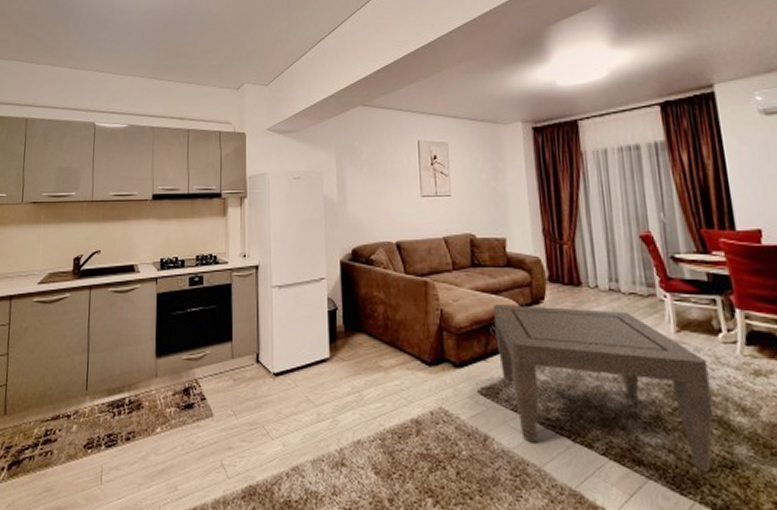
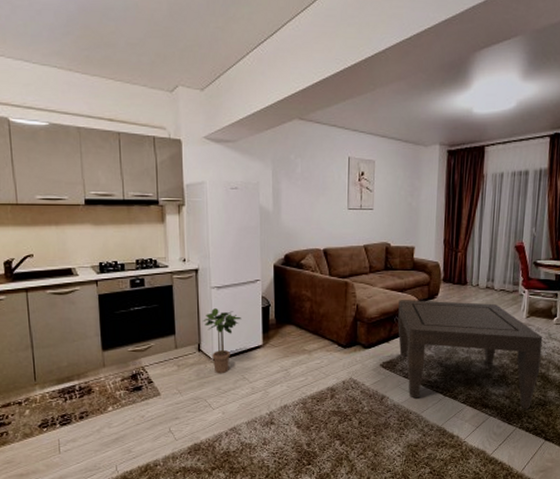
potted plant: none [263,311,305,393] -> present [203,308,242,374]

